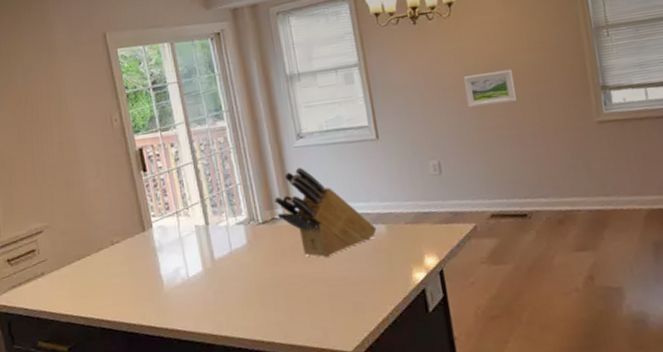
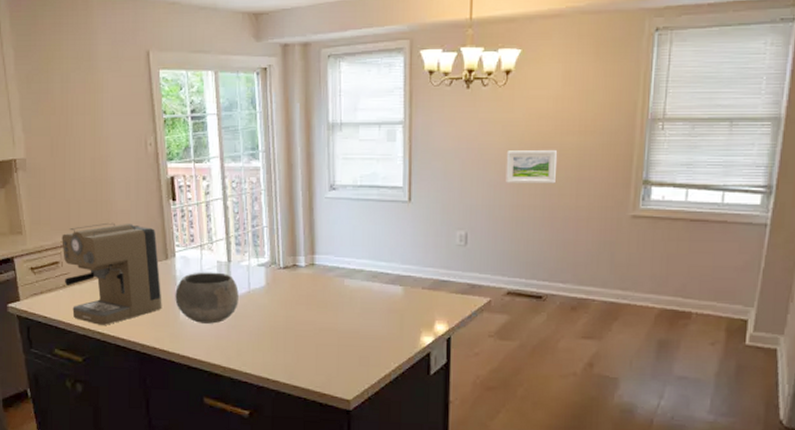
coffee maker: none [36,201,145,310] -> present [62,222,162,325]
bowl: none [156,237,222,293] -> present [175,272,239,324]
knife block: present [274,167,377,258] -> none [298,219,394,311]

